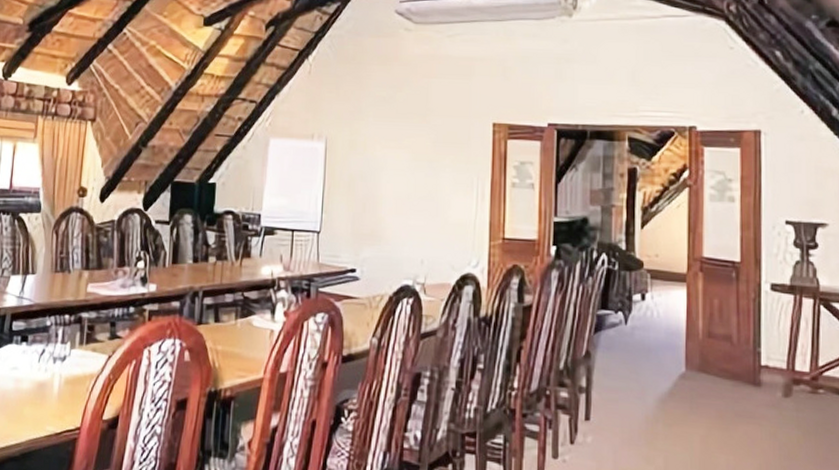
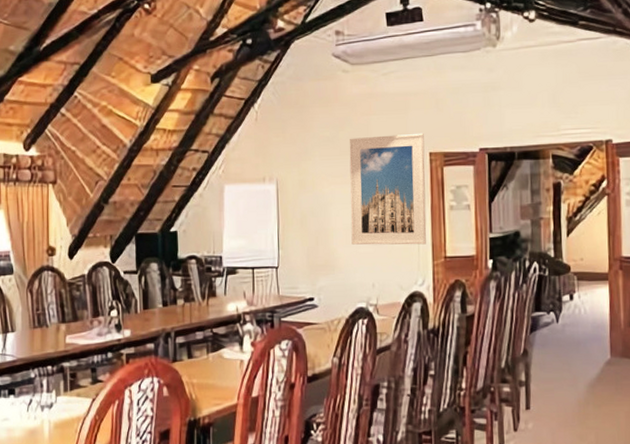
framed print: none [401,100,488,223] -> present [349,133,426,245]

